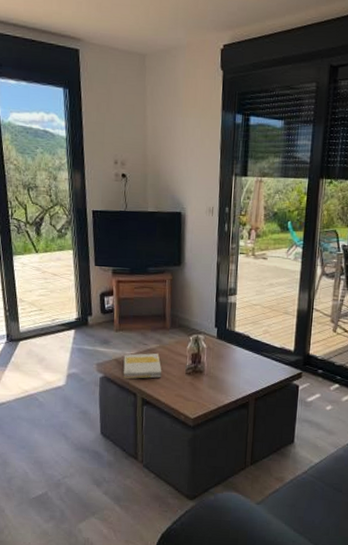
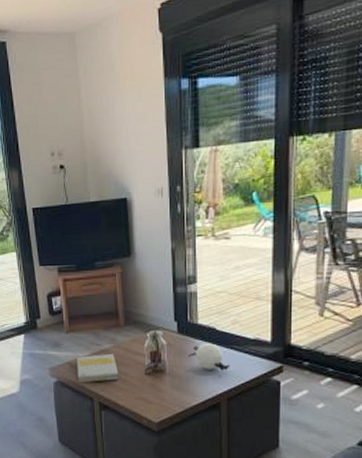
decorative orb: none [224,349,260,374] -> present [188,343,231,370]

